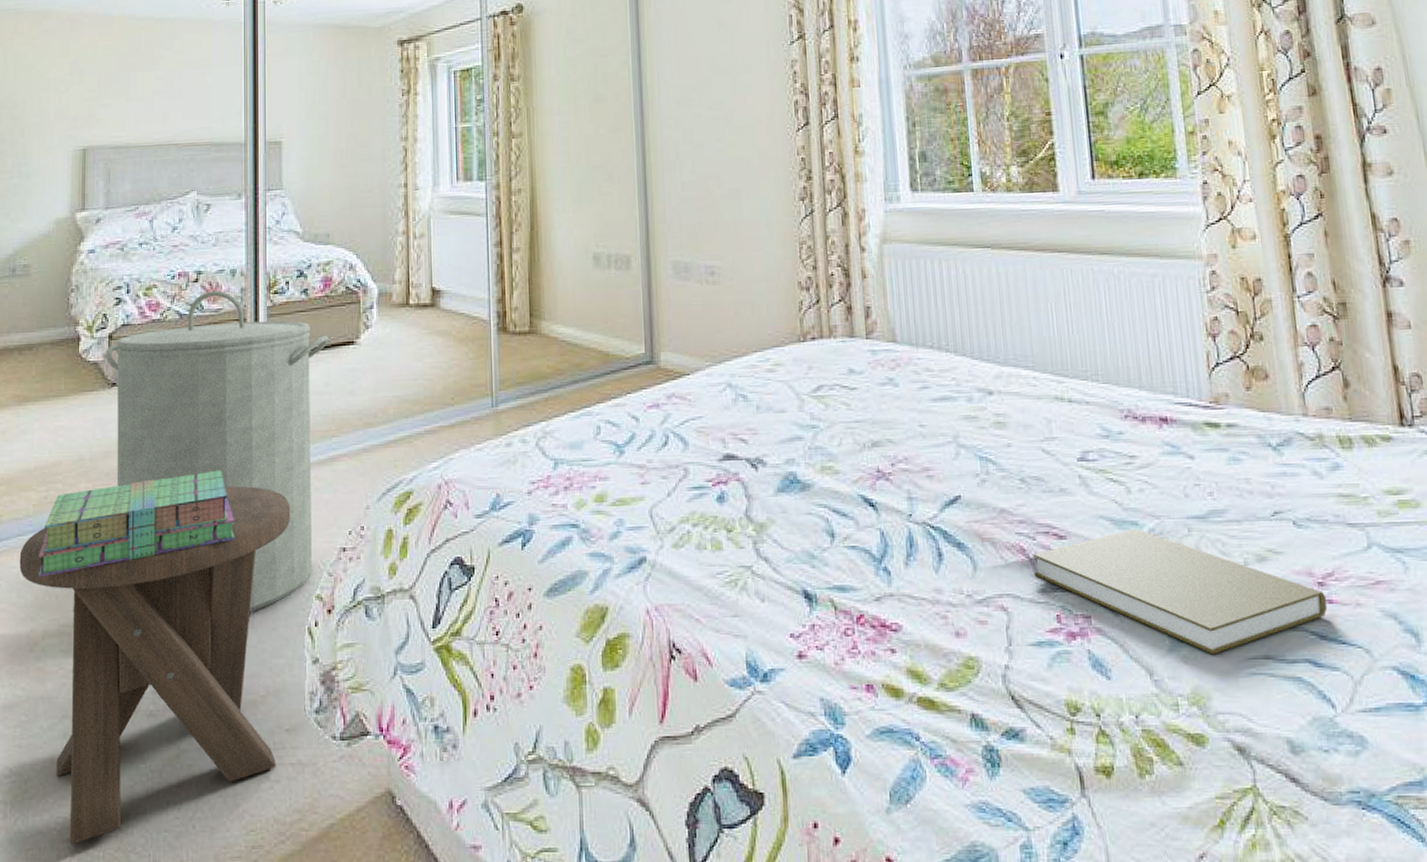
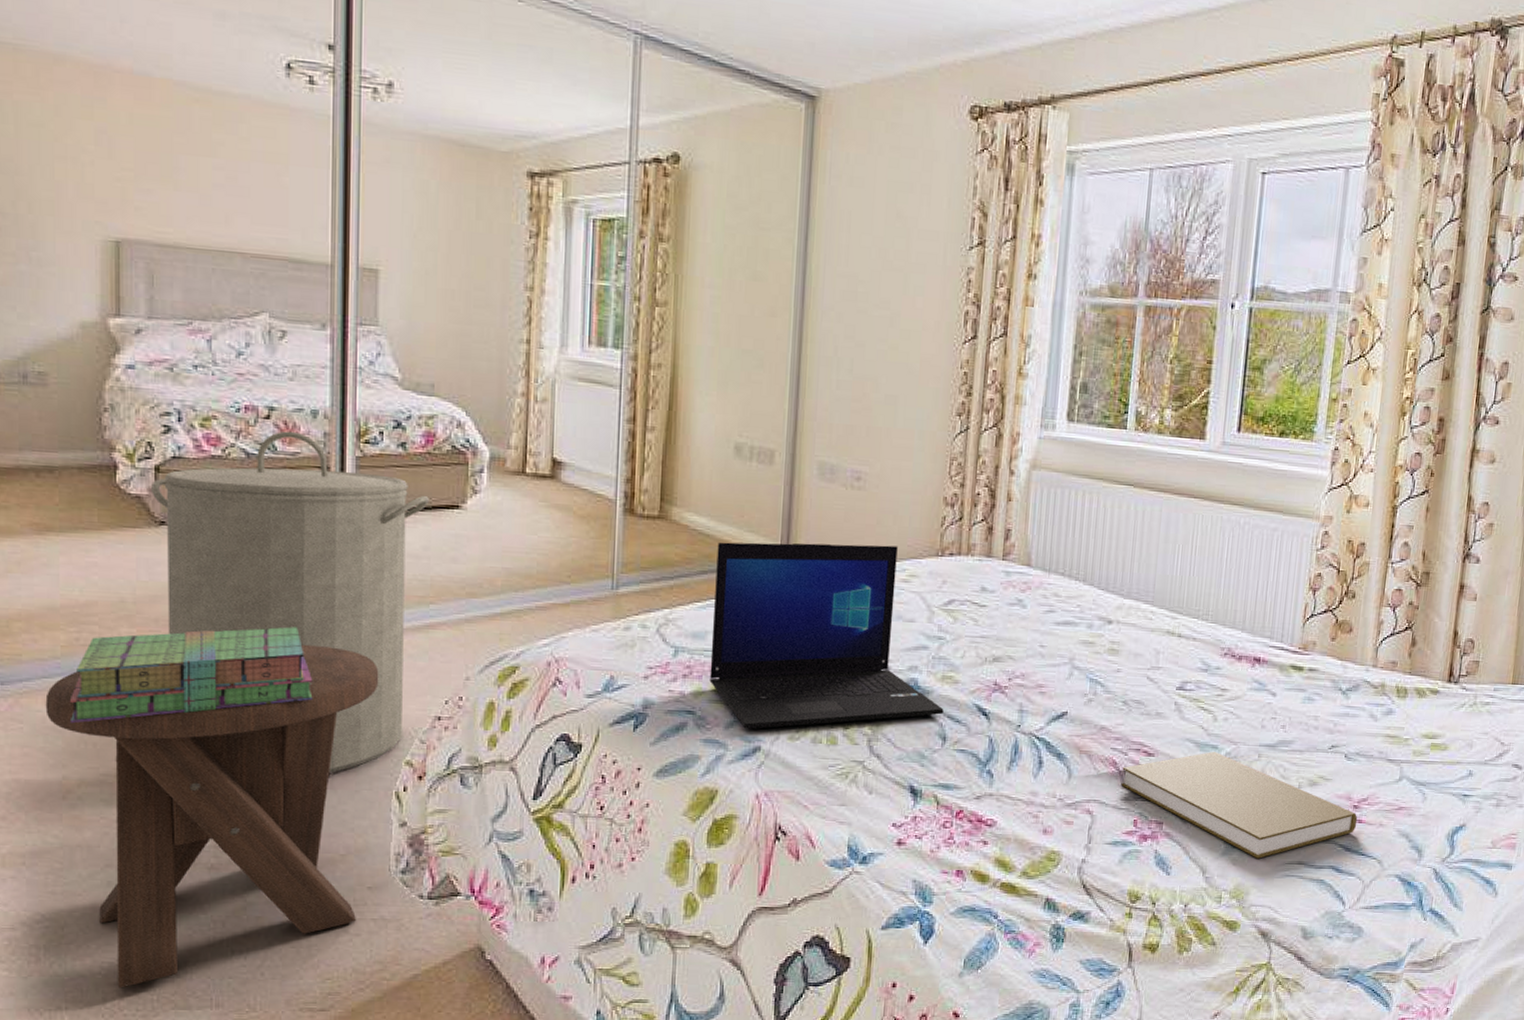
laptop: none [586,336,828,539] -> present [709,542,944,729]

